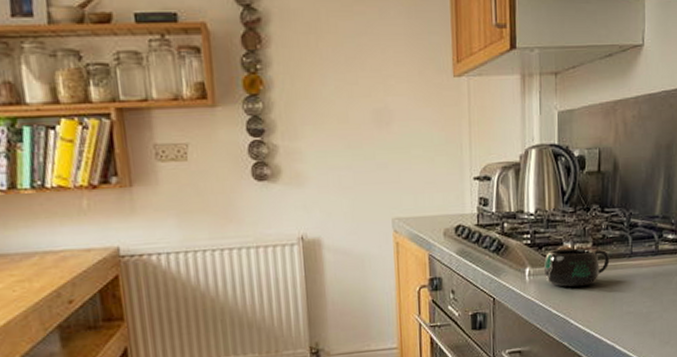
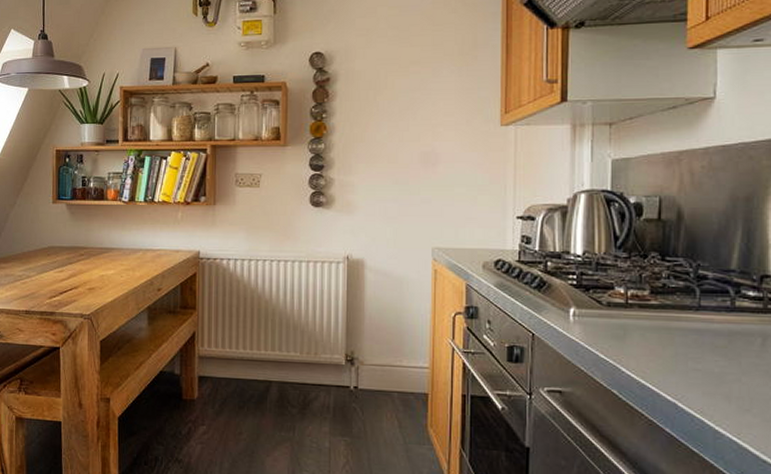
mug: present [543,248,610,287] -> none [590,293,671,334]

